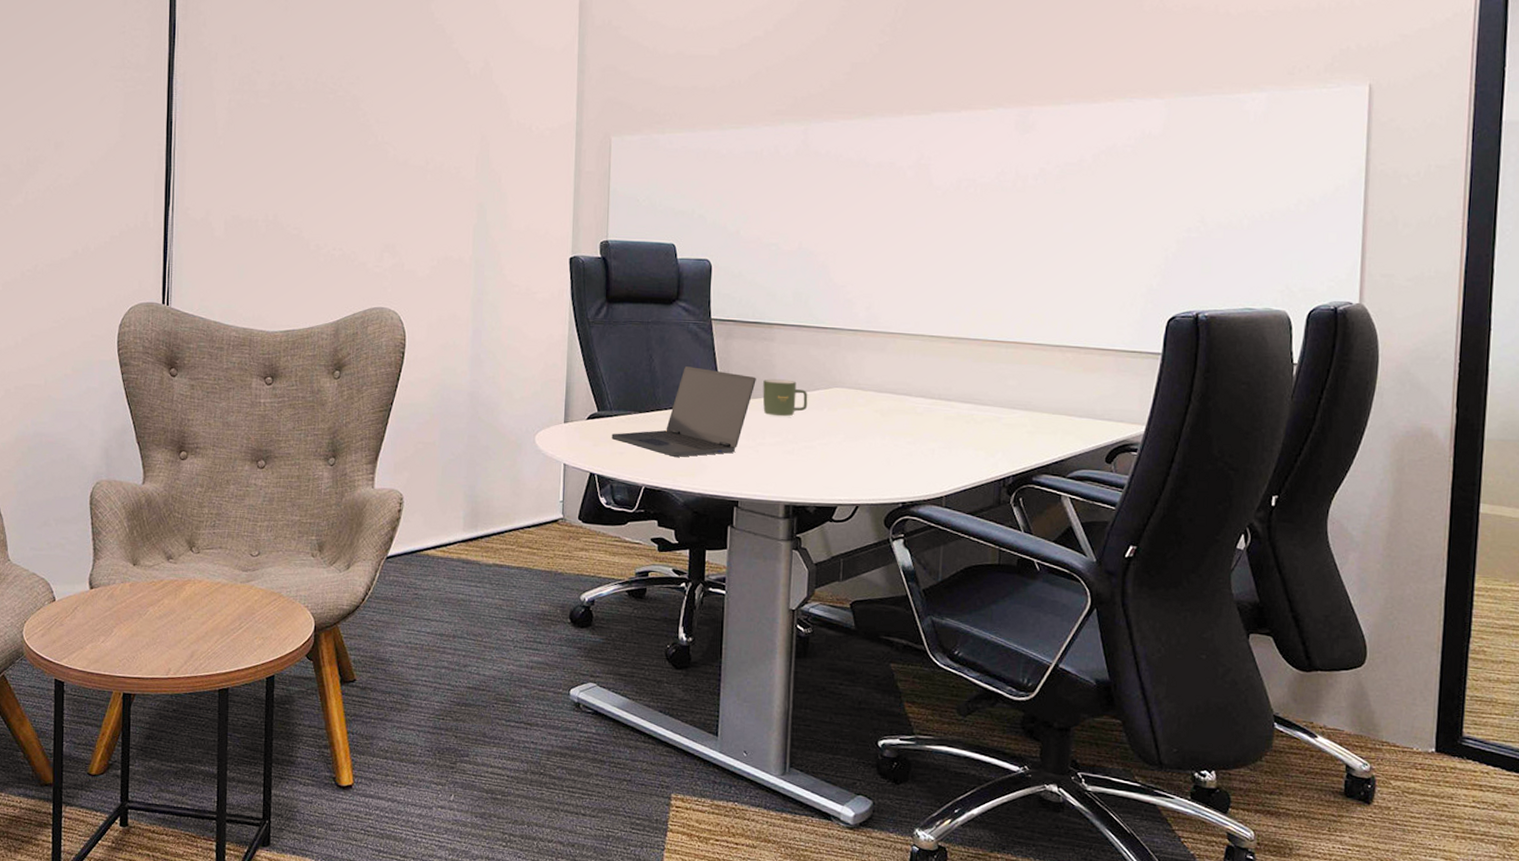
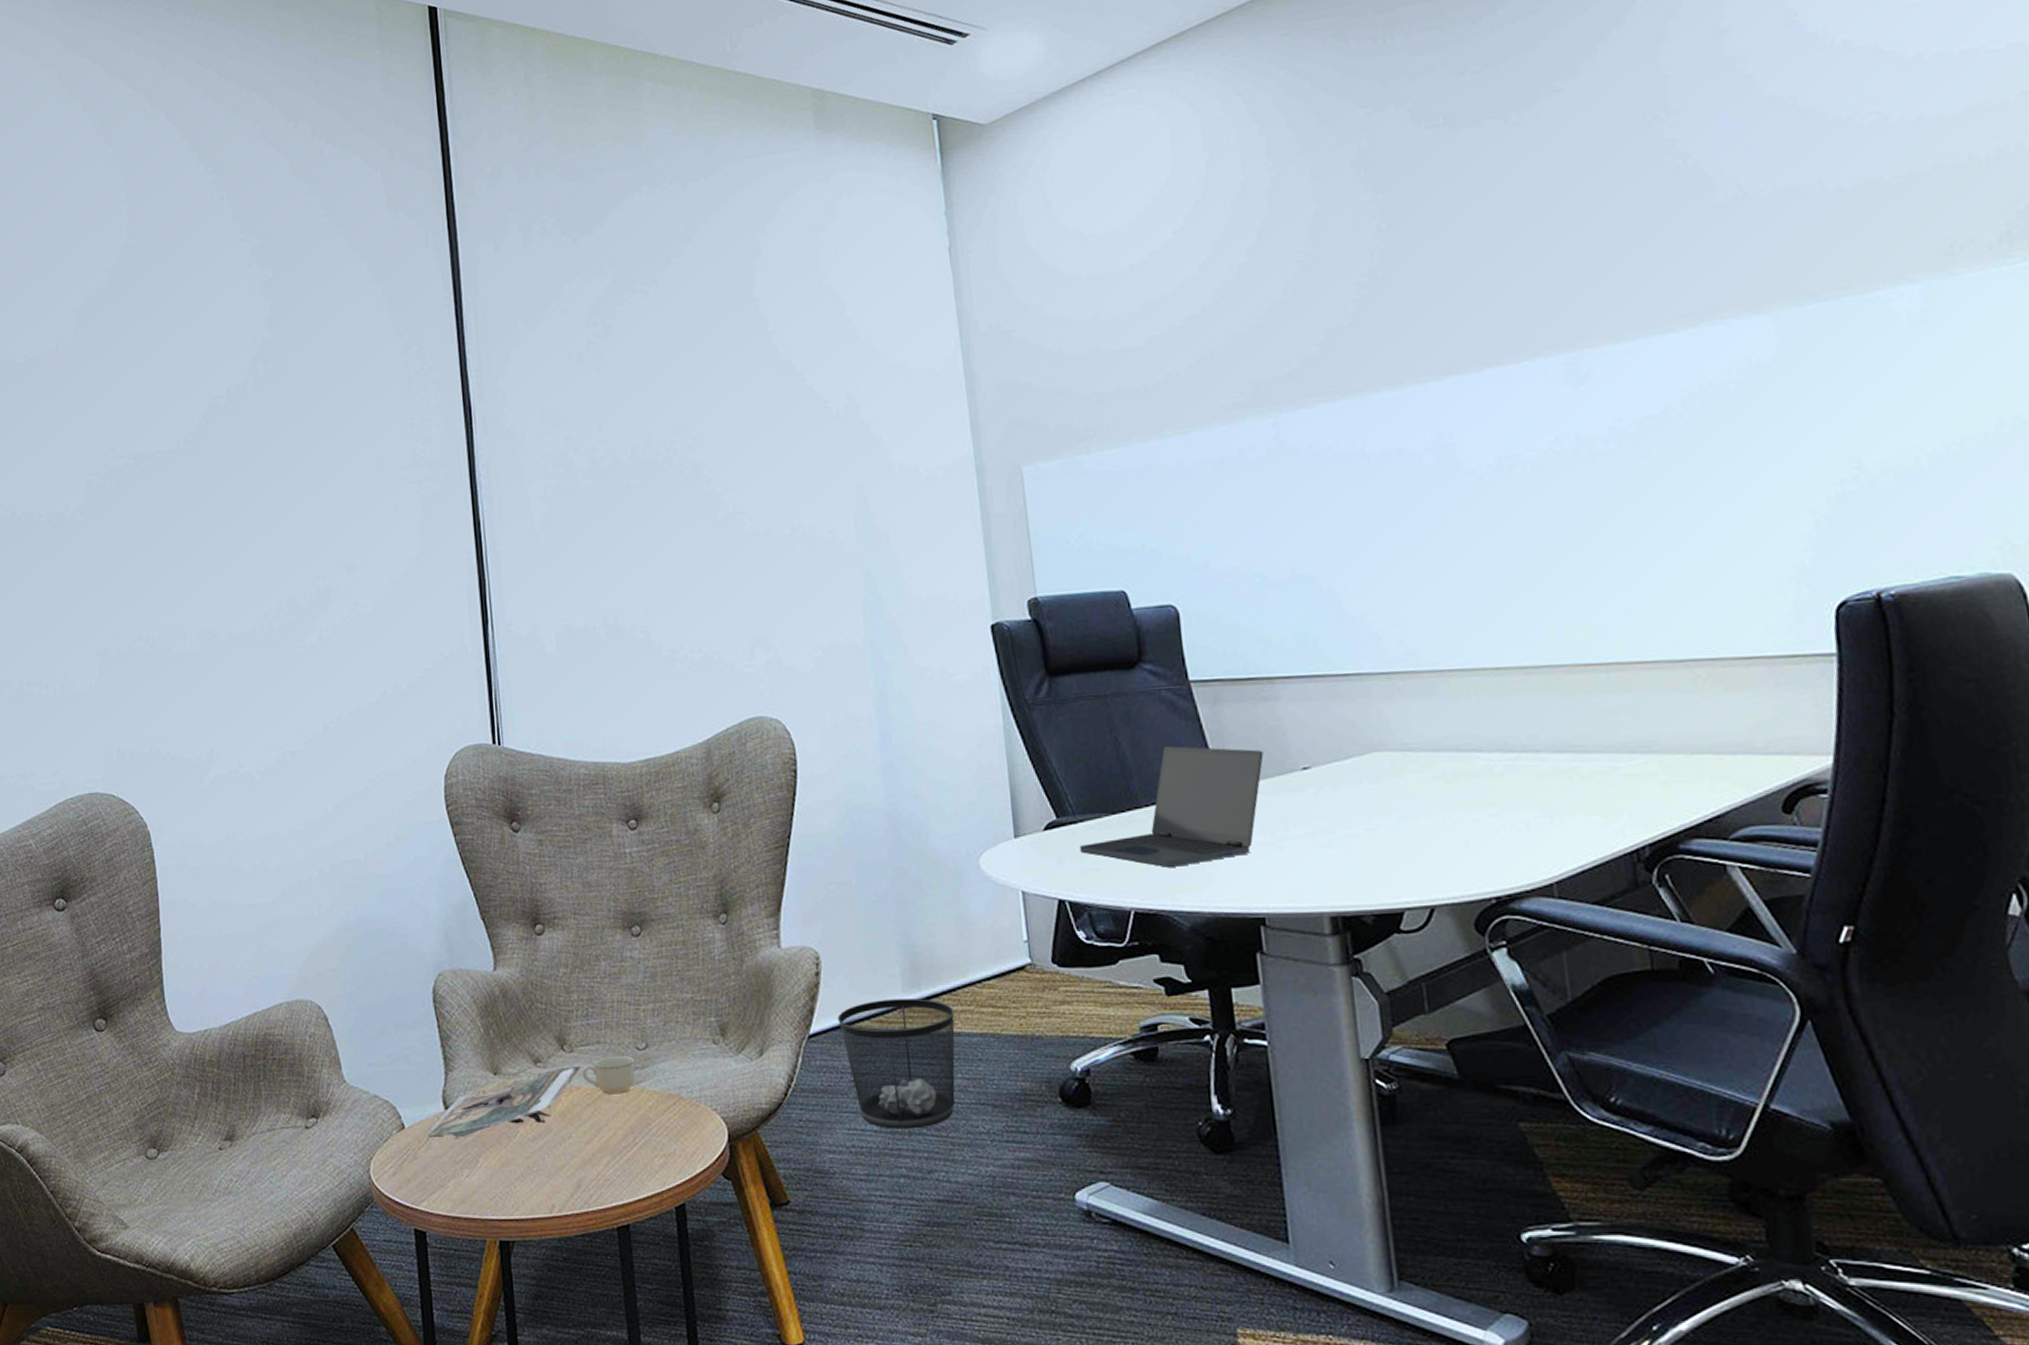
magazine: none [74,564,205,613] -> present [428,1066,581,1139]
cup: none [204,559,248,589] -> present [581,1056,635,1095]
waste bin: none [411,535,500,634] -> present [837,998,955,1129]
mug: present [762,379,808,418] -> none [1273,748,1340,801]

